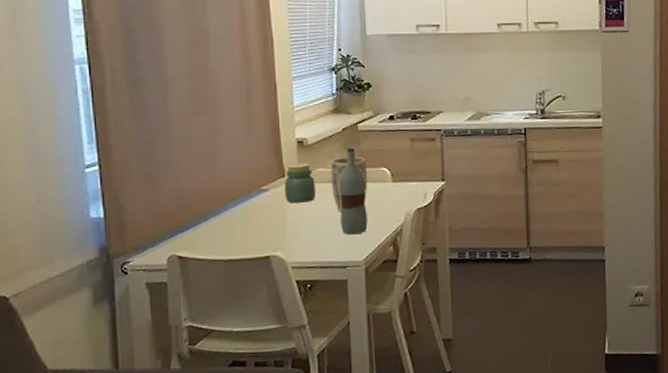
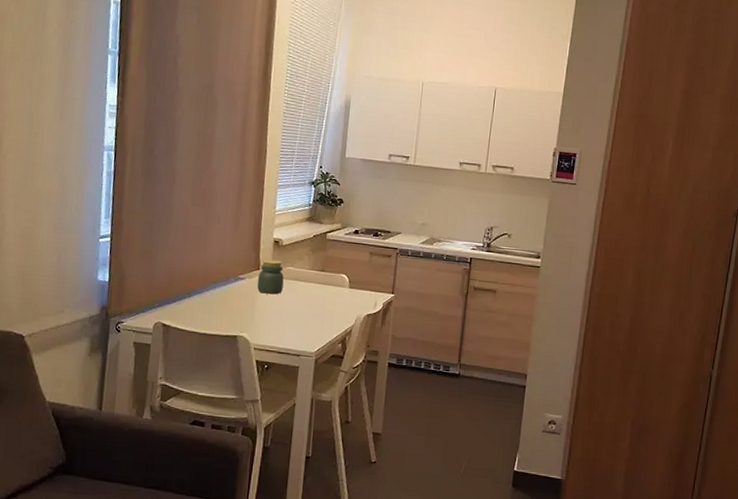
plant pot: present [330,157,368,211] -> none [297,260,330,307]
bottle: present [339,147,368,235] -> none [300,252,327,329]

